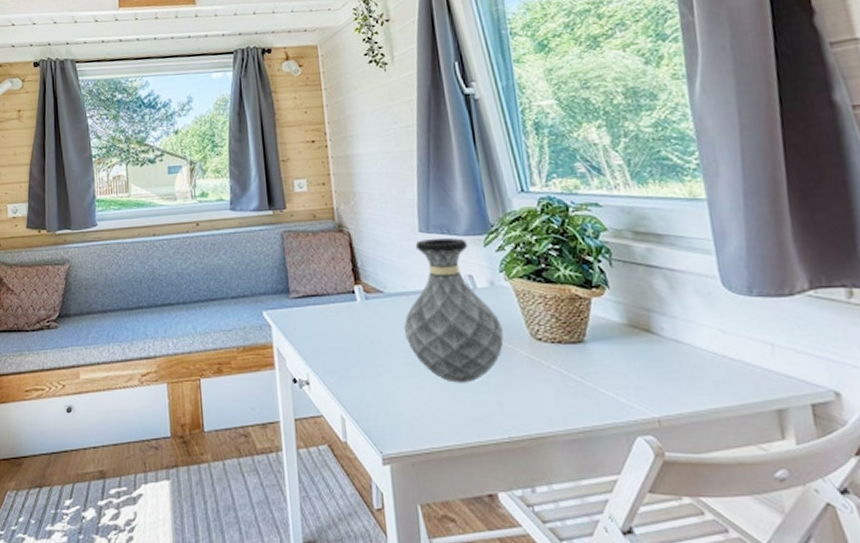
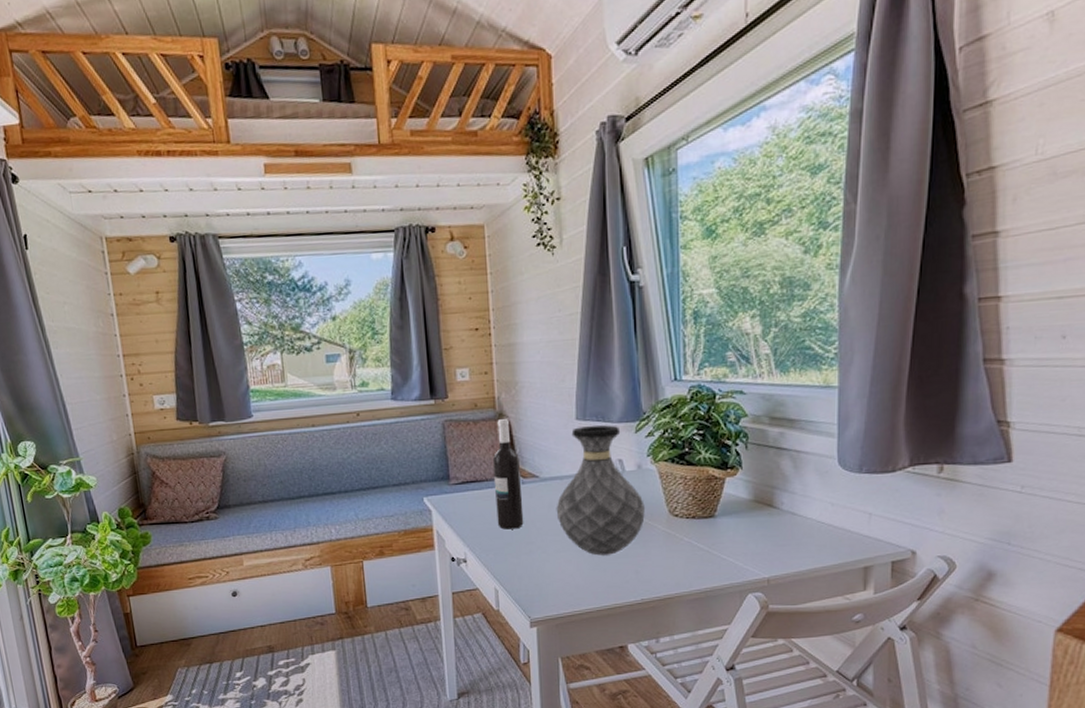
wine bottle: none [333,229,370,349] -> present [492,418,524,530]

